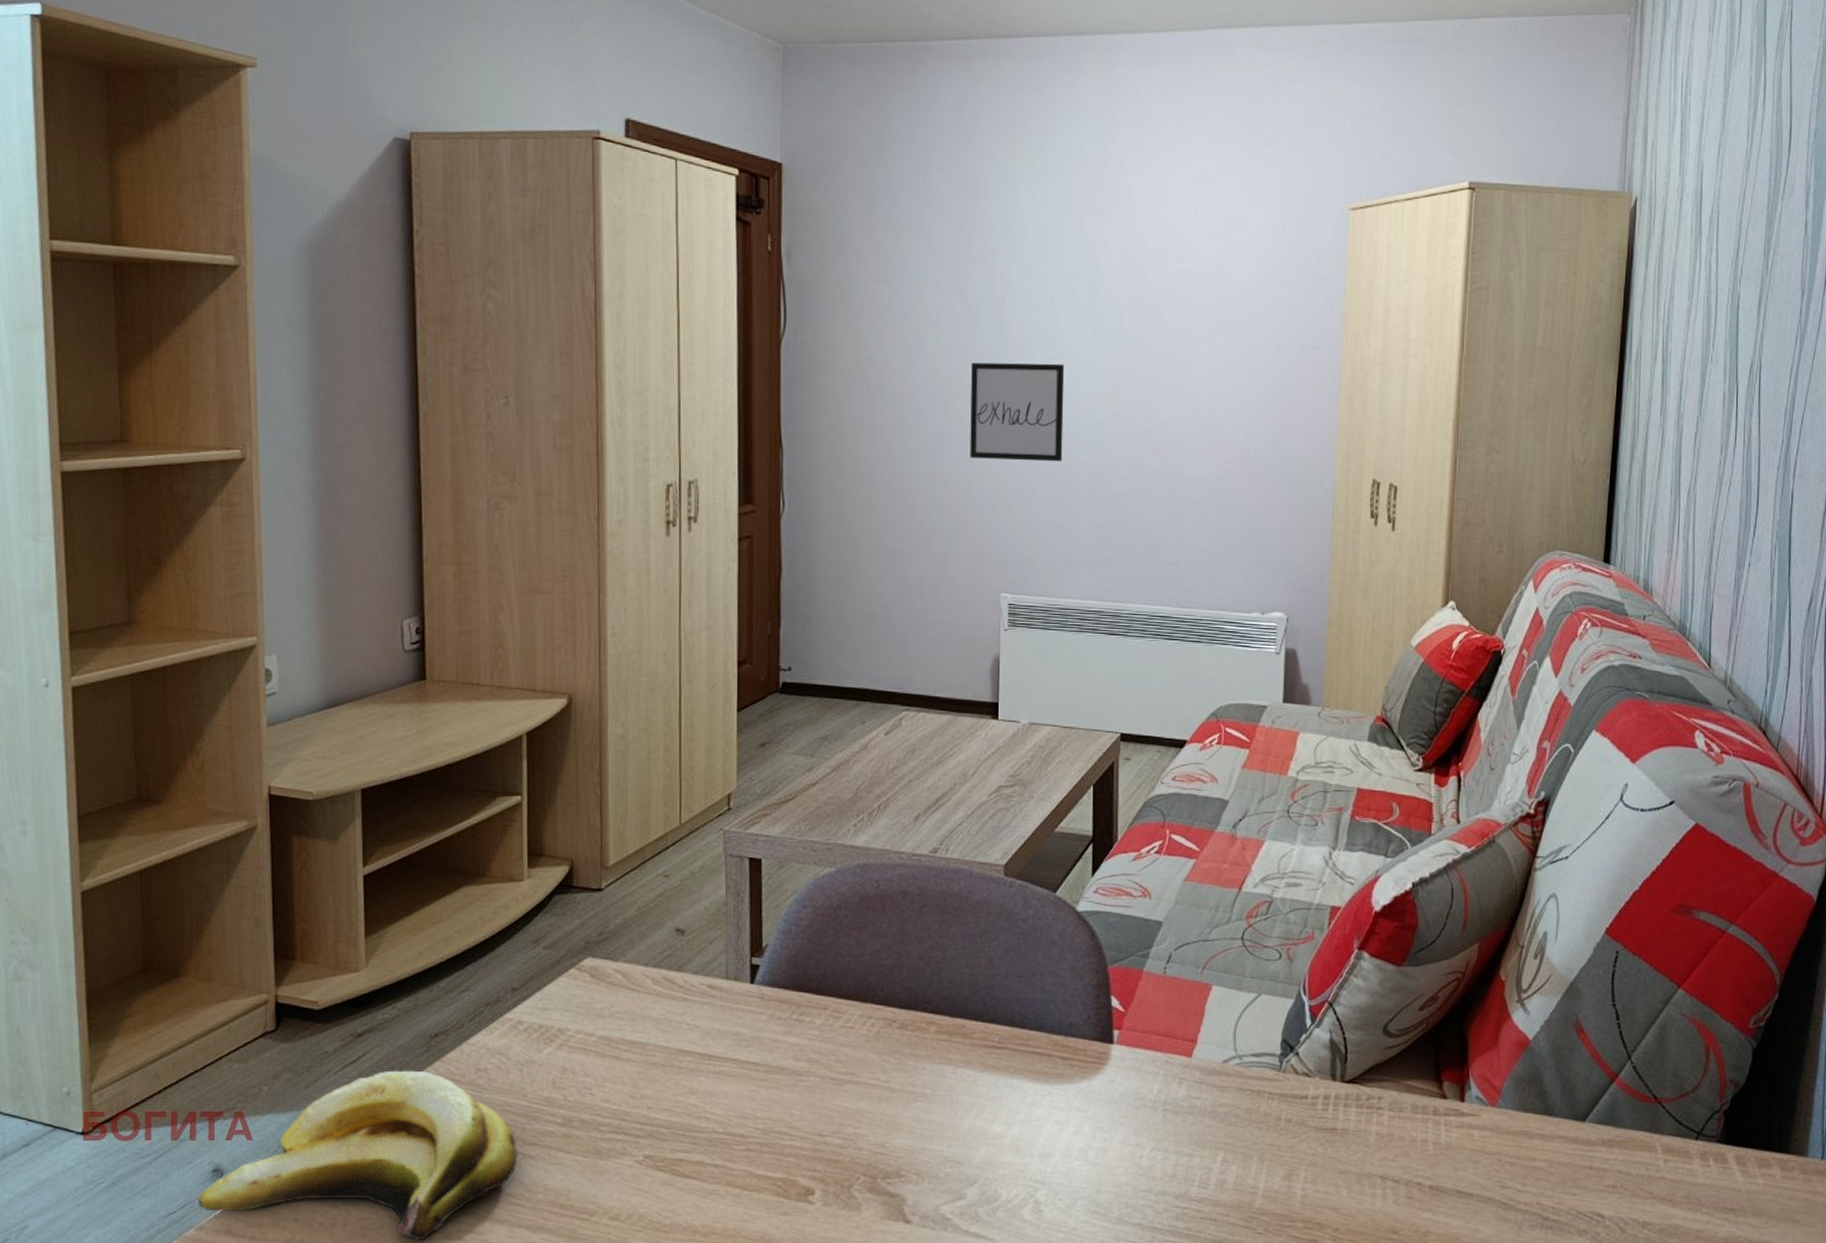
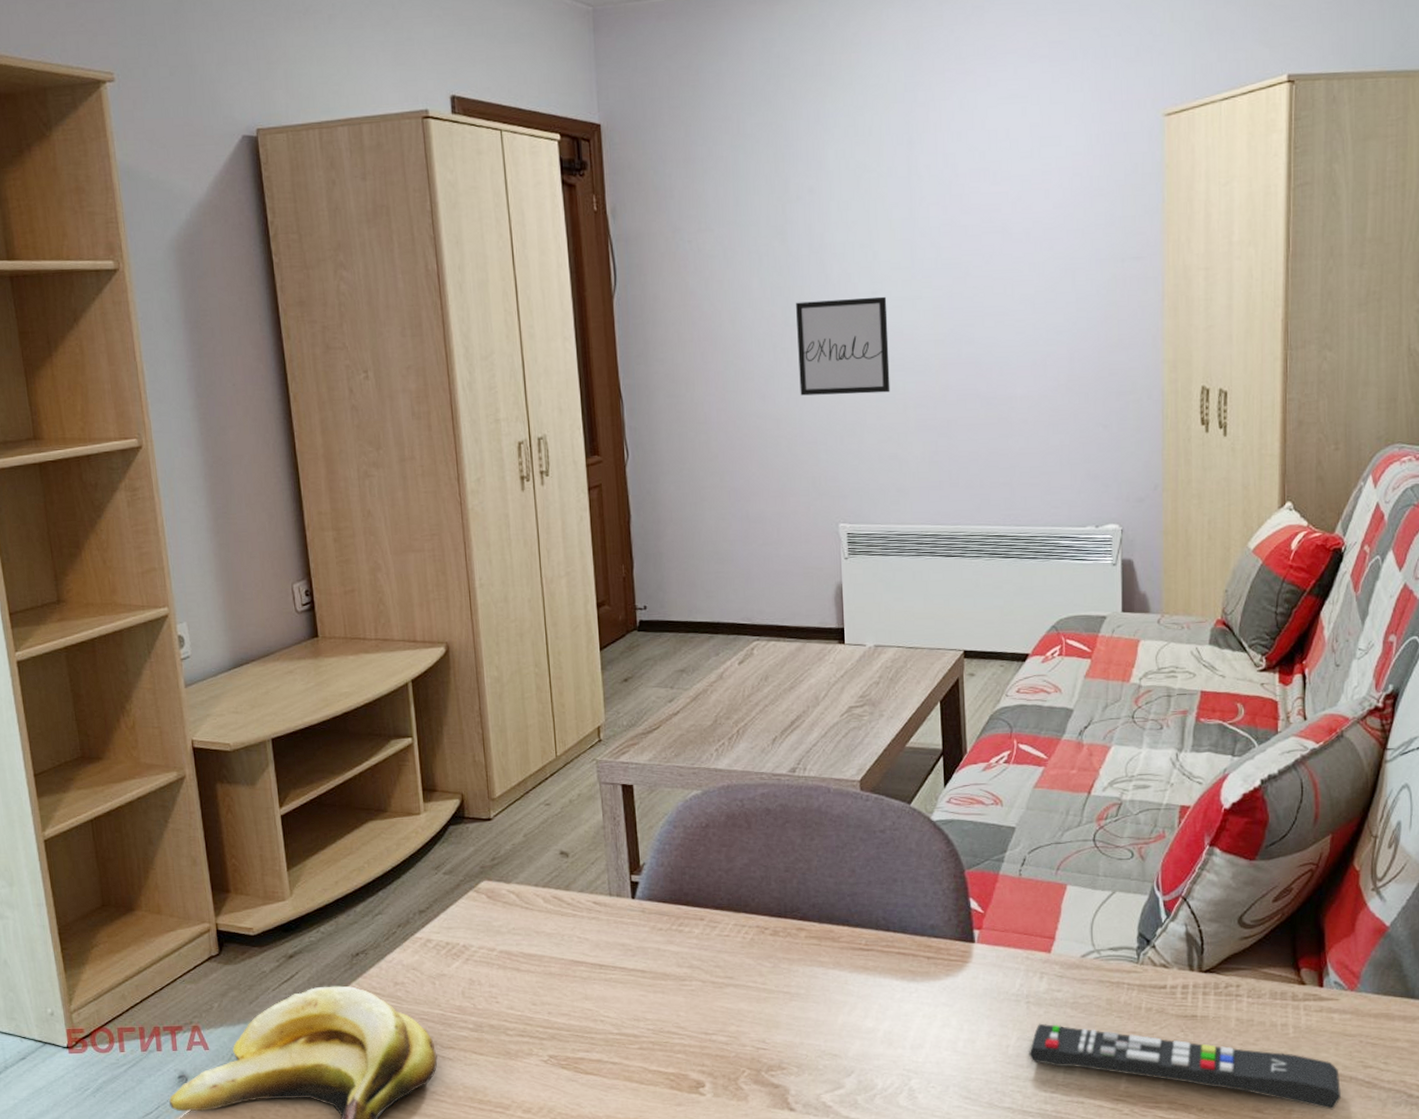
remote control: none [1162,1132,1478,1232] -> present [1028,1023,1341,1110]

